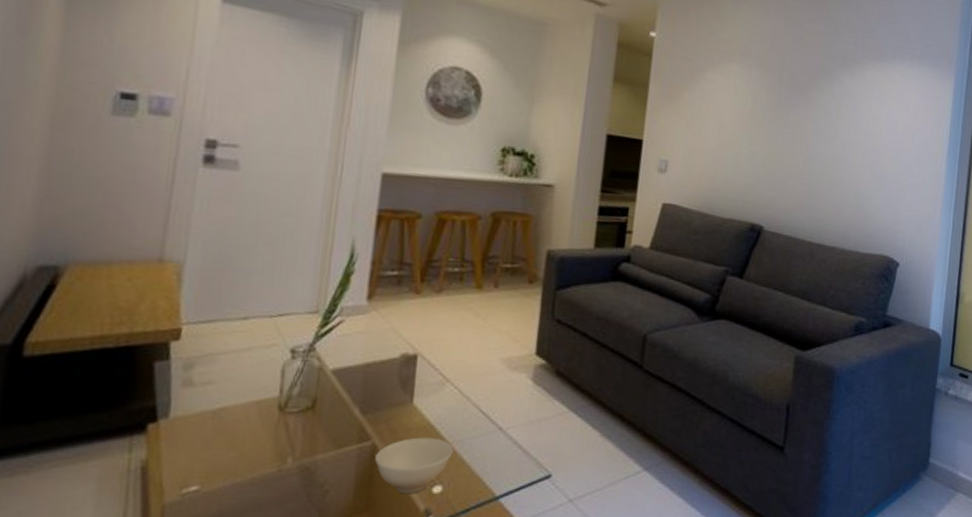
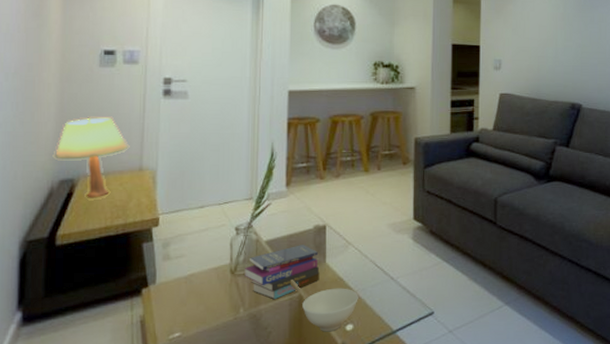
table lamp: none [33,182,144,296] -> present [55,117,127,198]
books: none [298,378,404,449] -> present [245,245,320,300]

